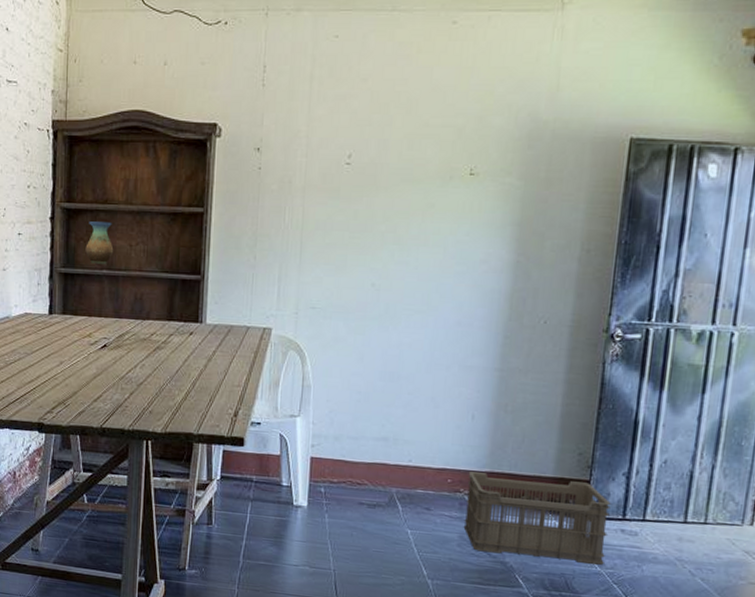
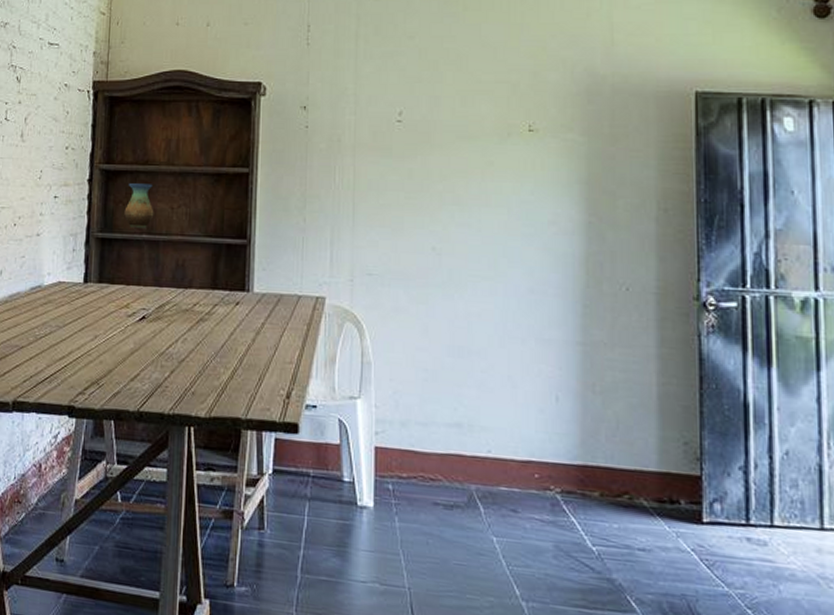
plastic crate: present [463,472,611,565] -> none [558,465,732,584]

